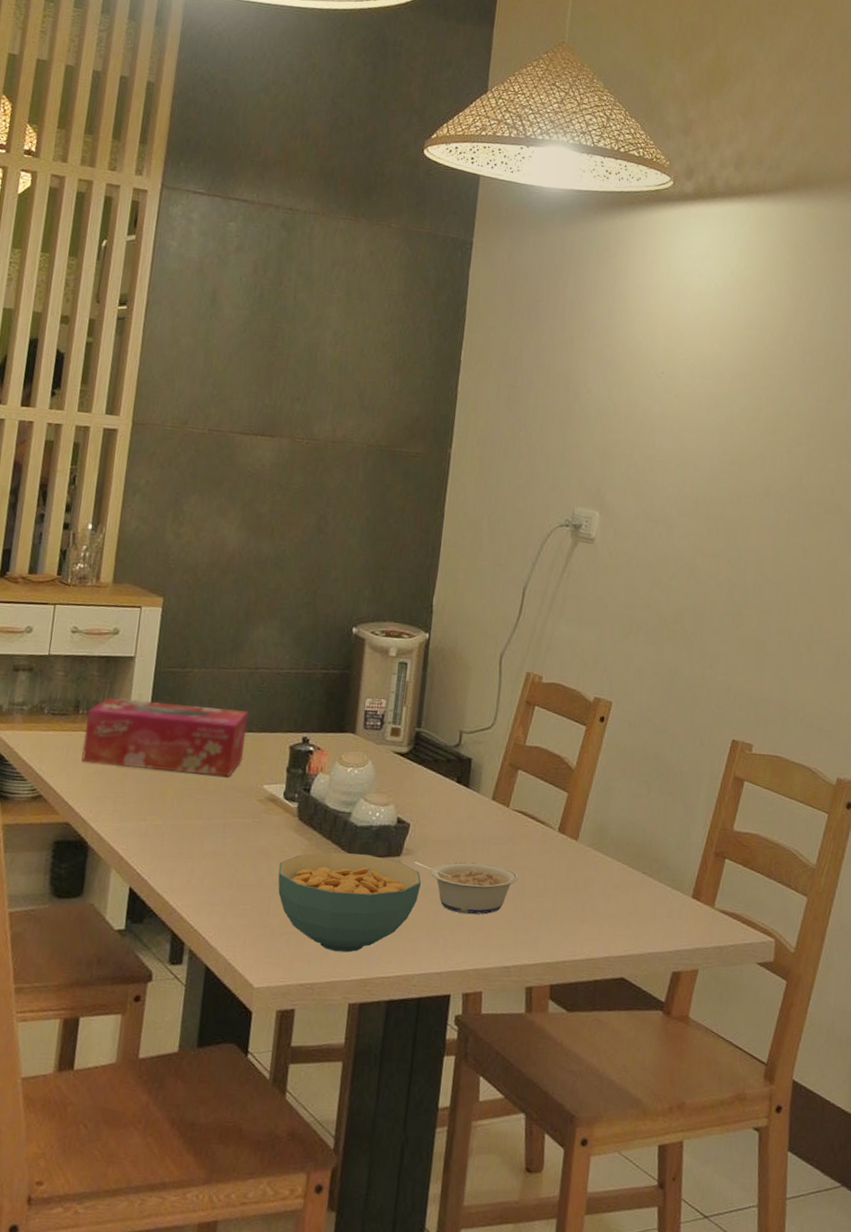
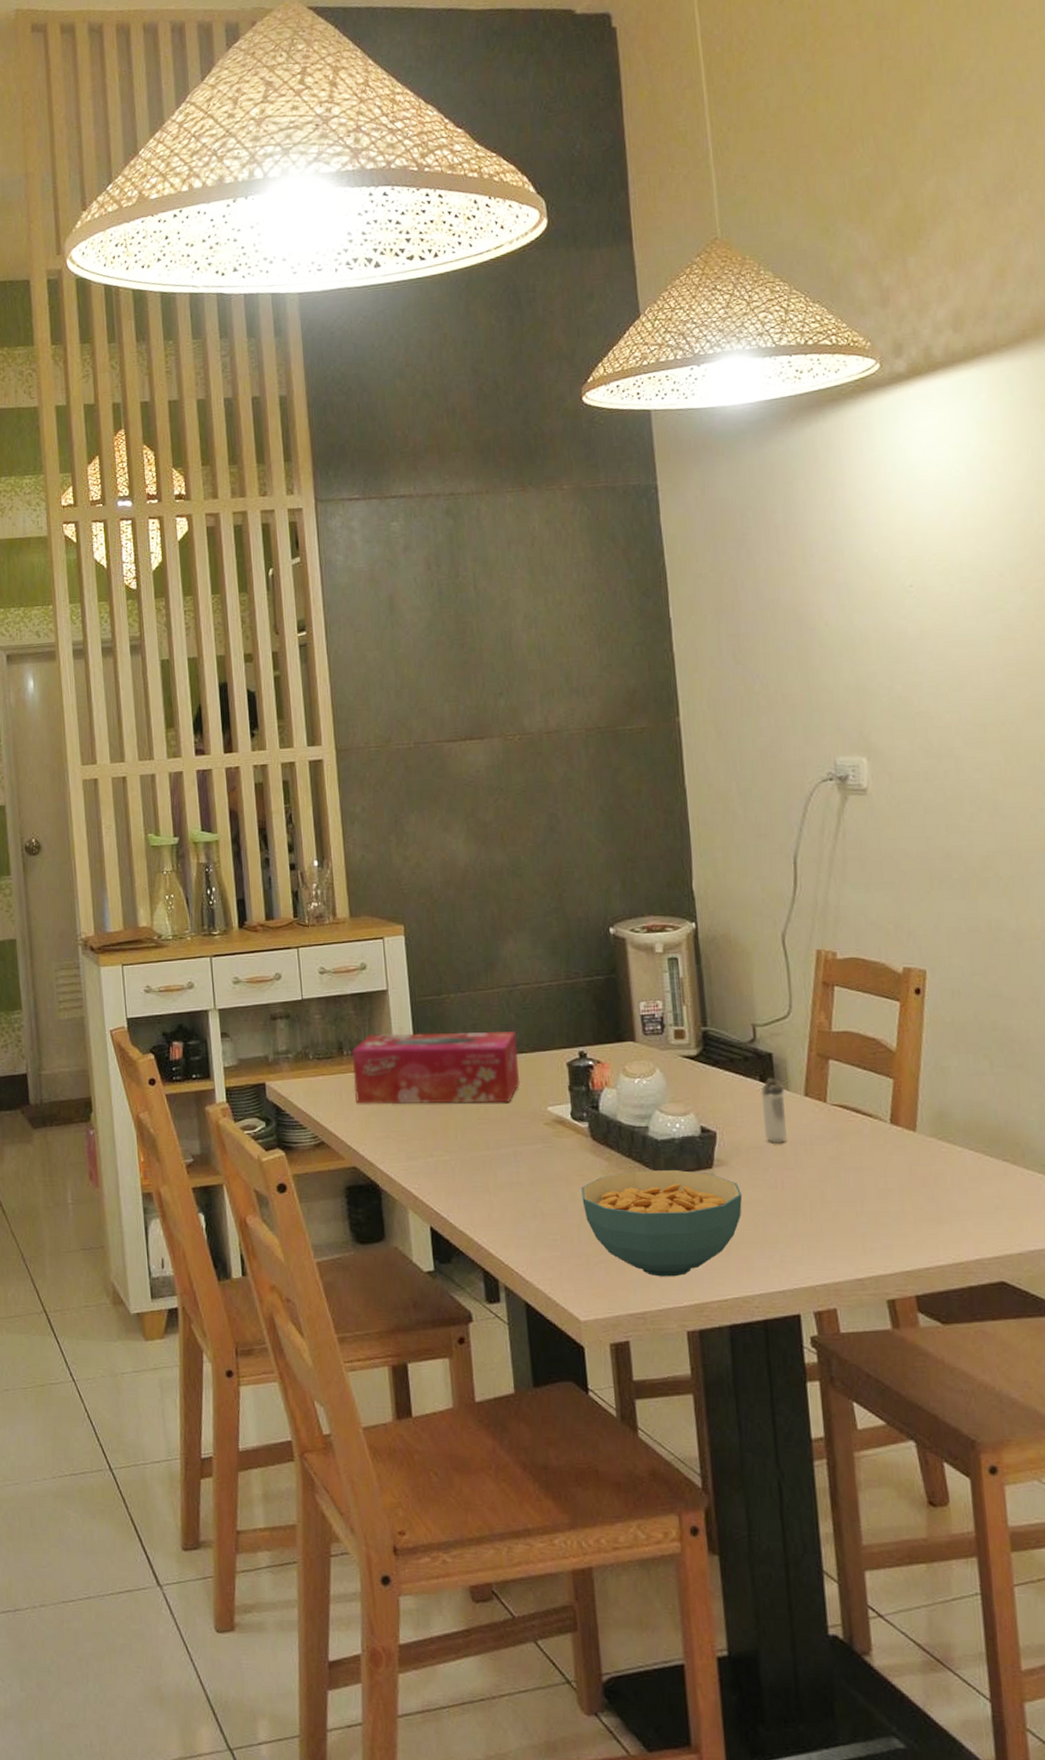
legume: present [414,859,519,915] -> none [730,1167,854,1225]
shaker: none [452,779,476,841] -> present [761,1077,788,1145]

